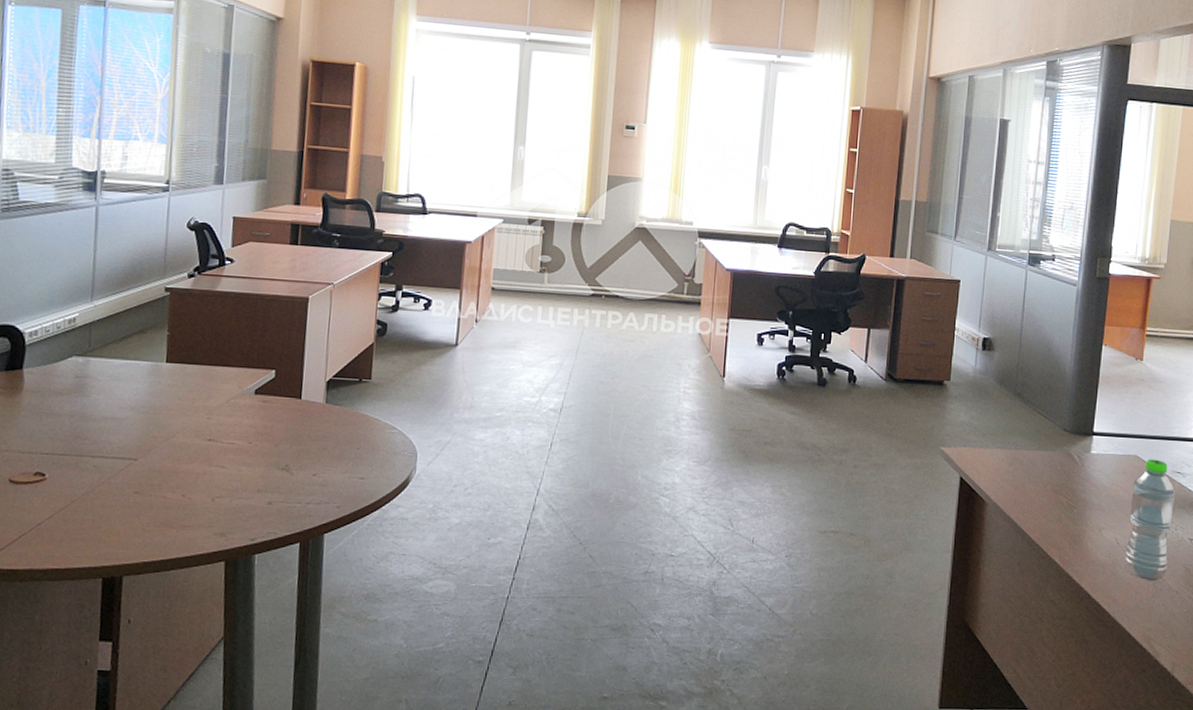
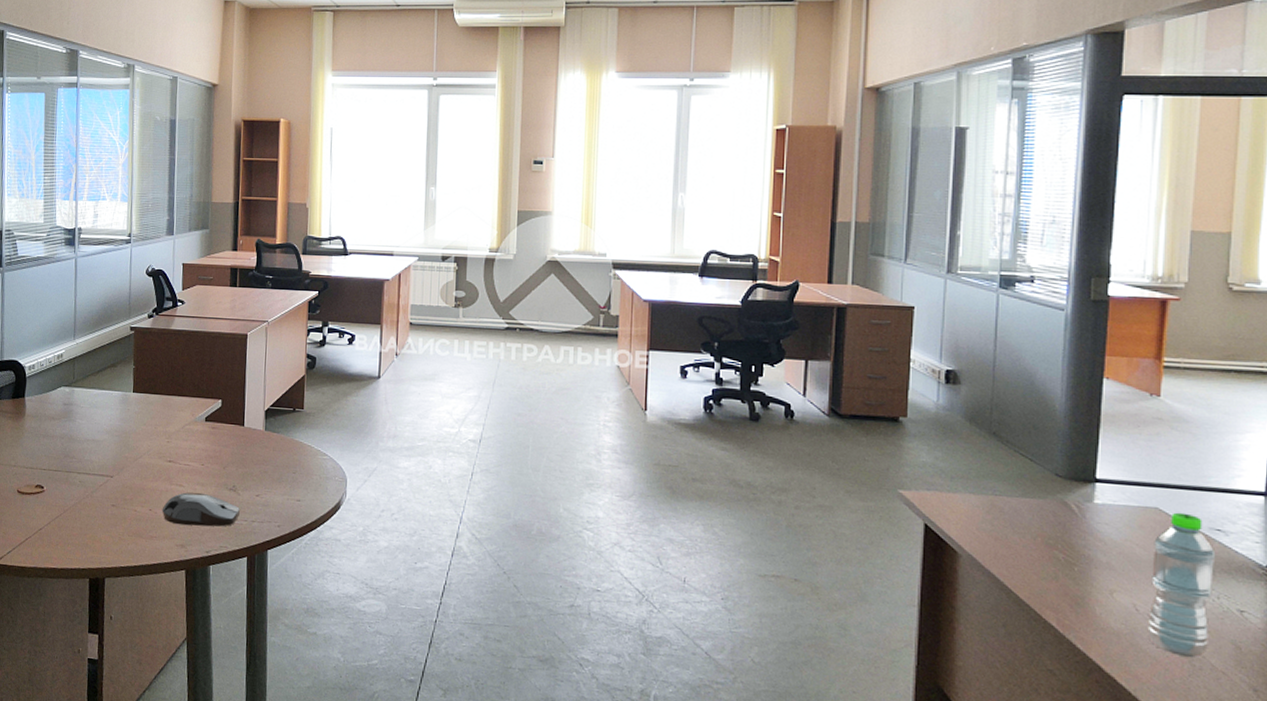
computer mouse: none [198,474,294,511] -> present [162,492,241,527]

